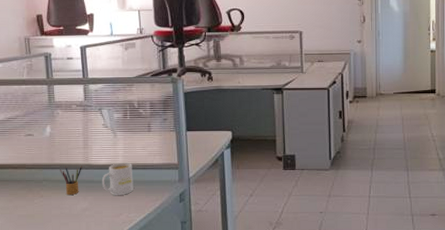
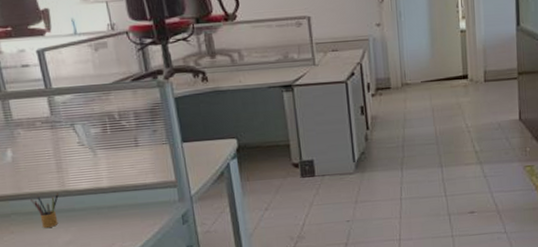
mug: present [101,162,134,195] -> none [84,184,125,224]

